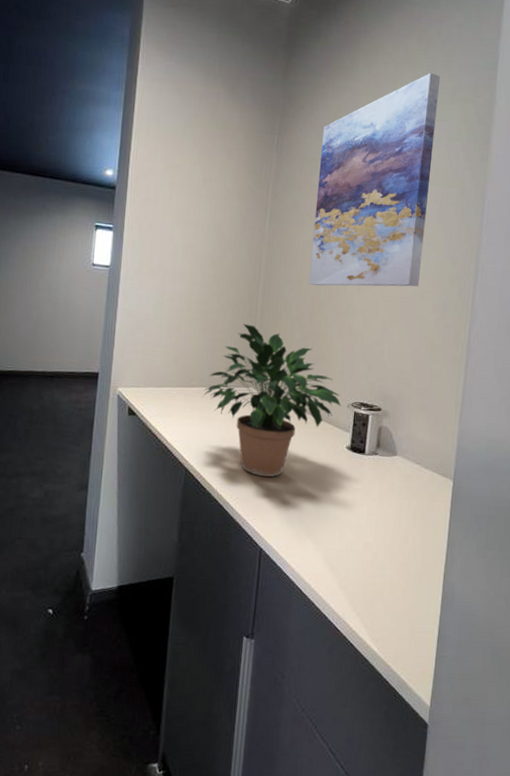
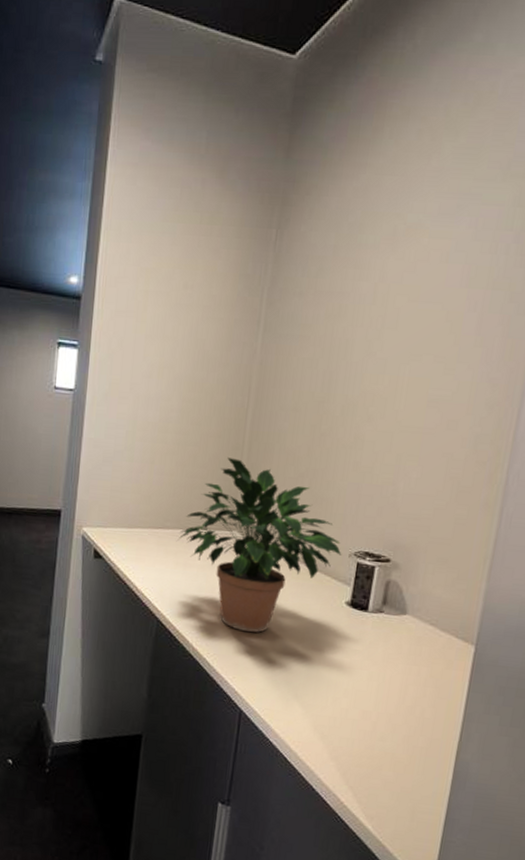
wall art: present [308,72,441,287] -> none [307,141,491,415]

